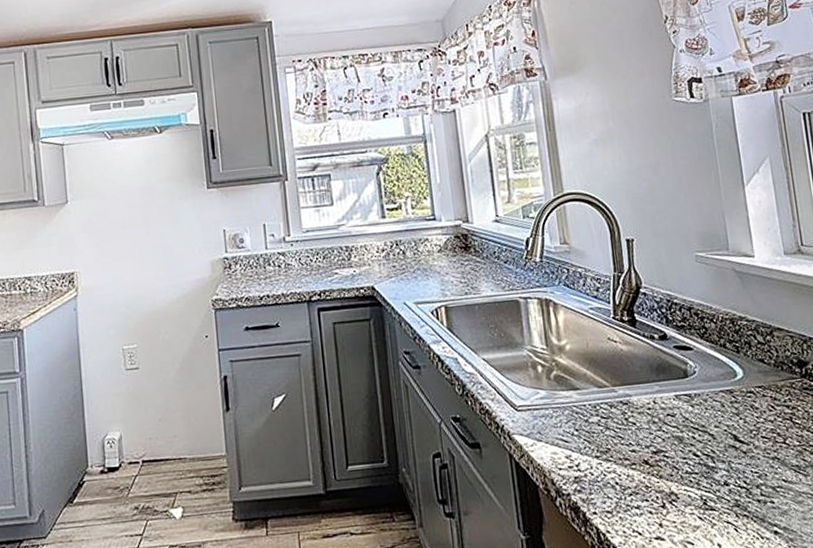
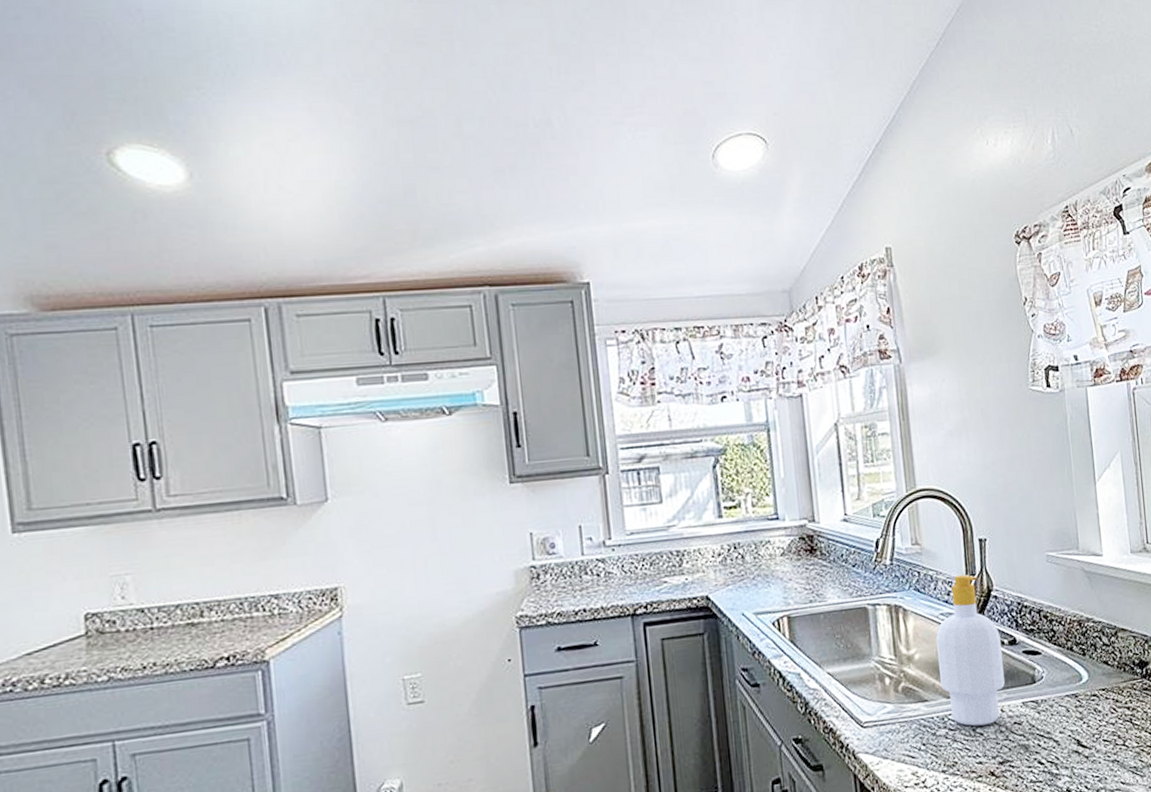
soap bottle: none [586,272,656,416] -> present [936,574,1005,727]

